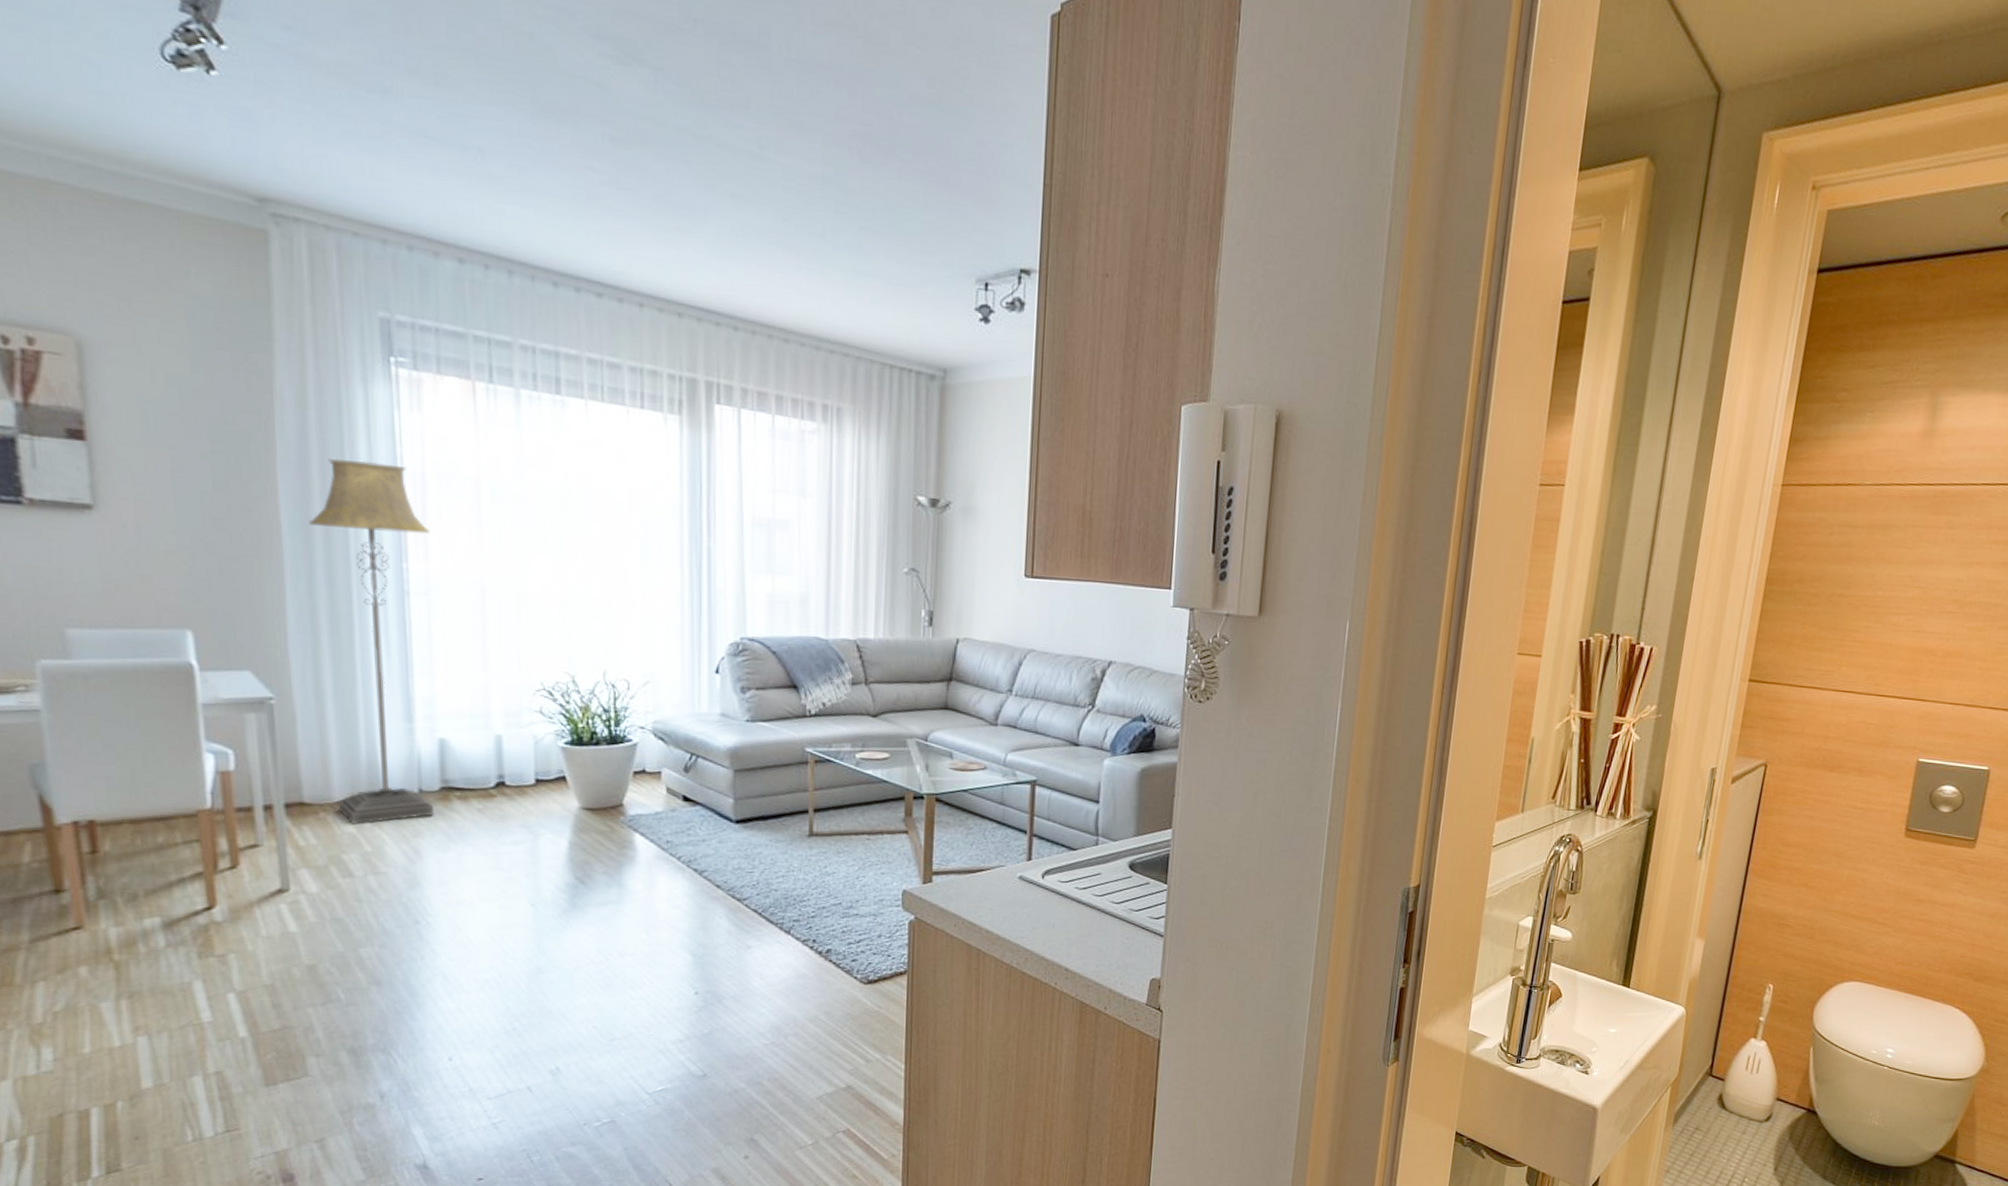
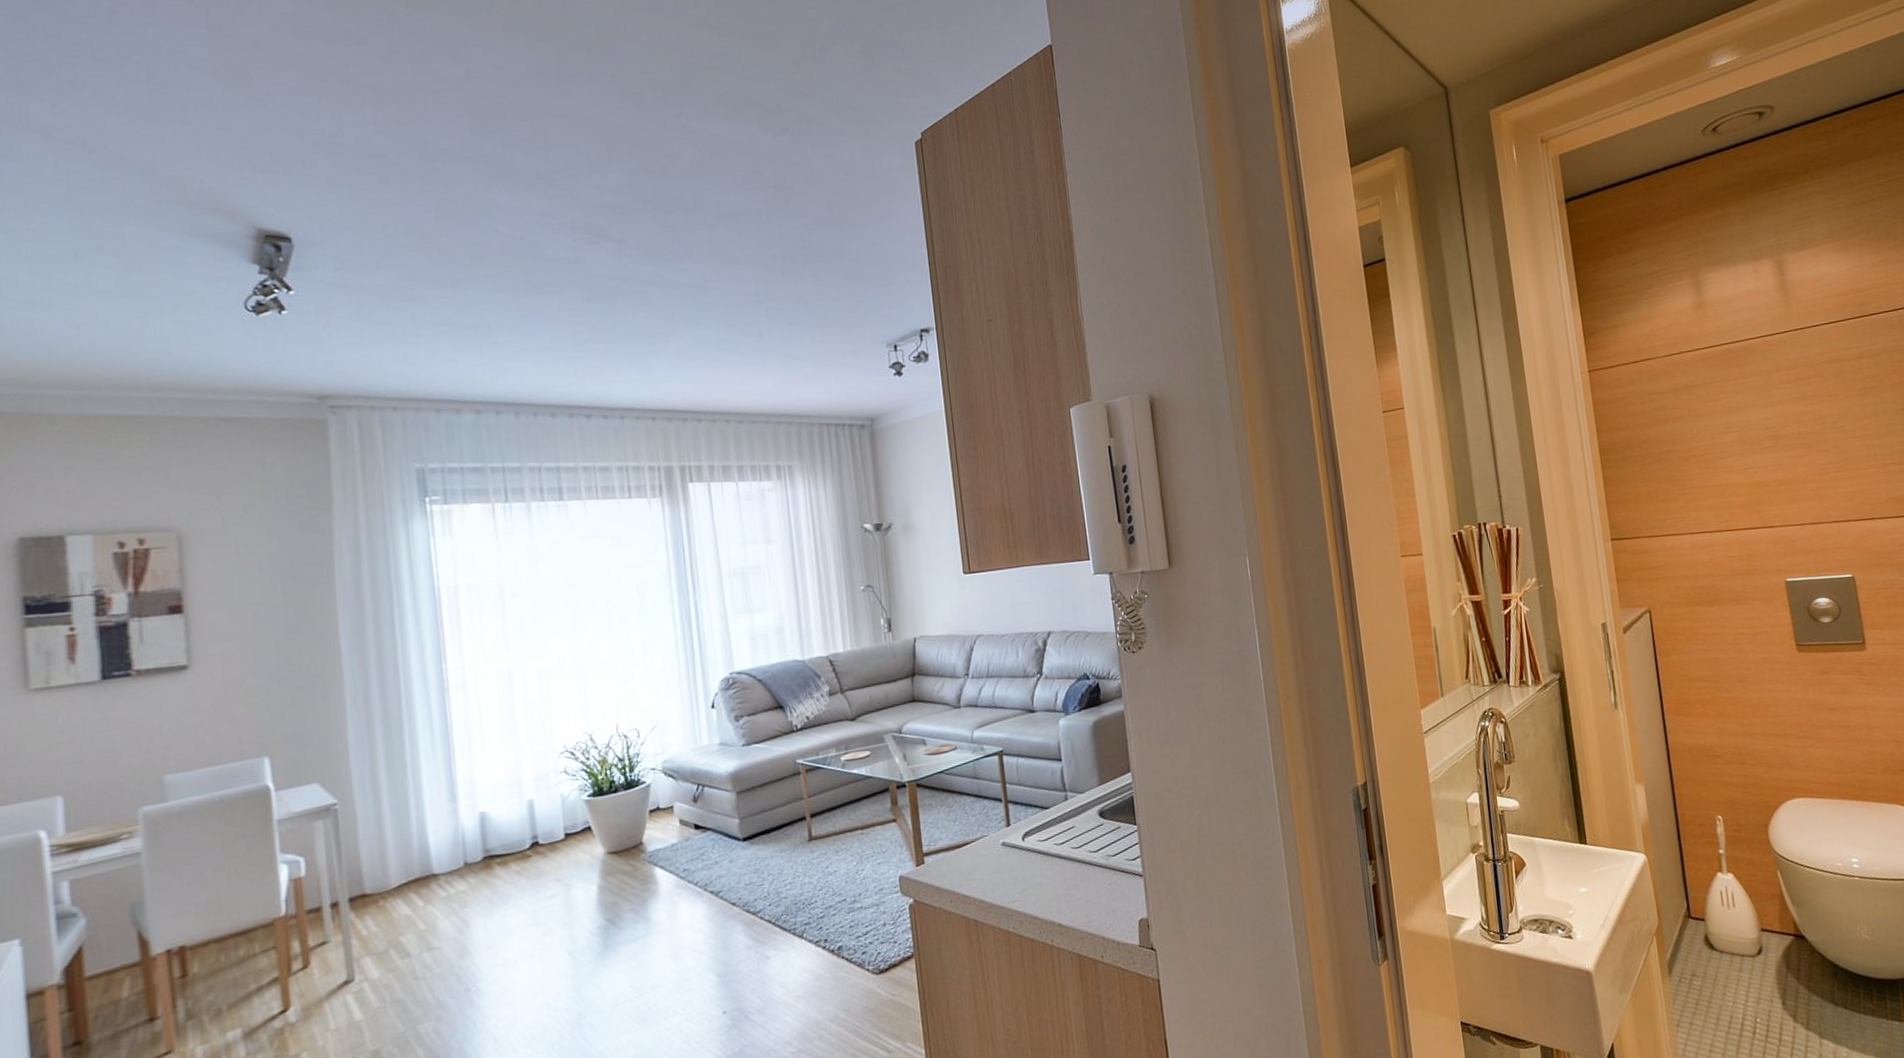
floor lamp: present [309,458,435,824] -> none [364,583,479,906]

